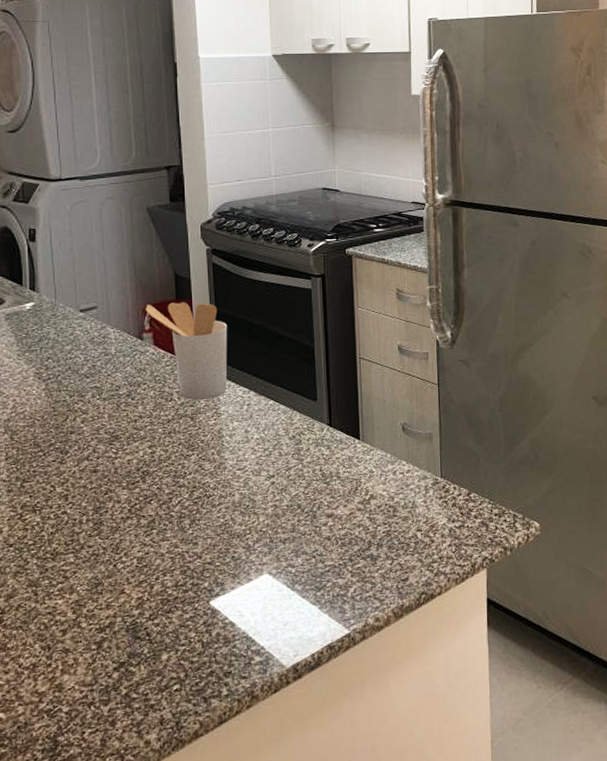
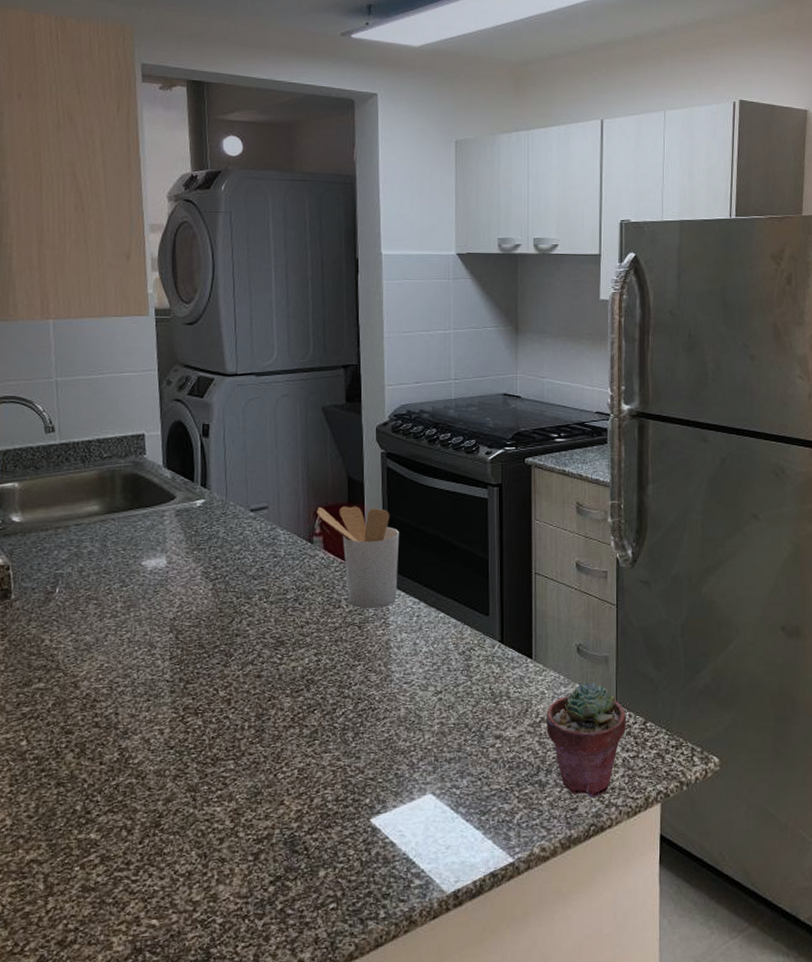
potted succulent: none [375,458,451,567] -> present [546,681,626,797]

